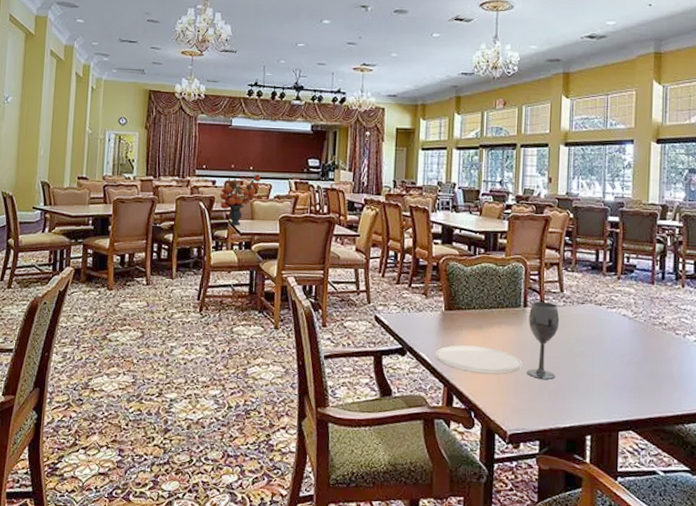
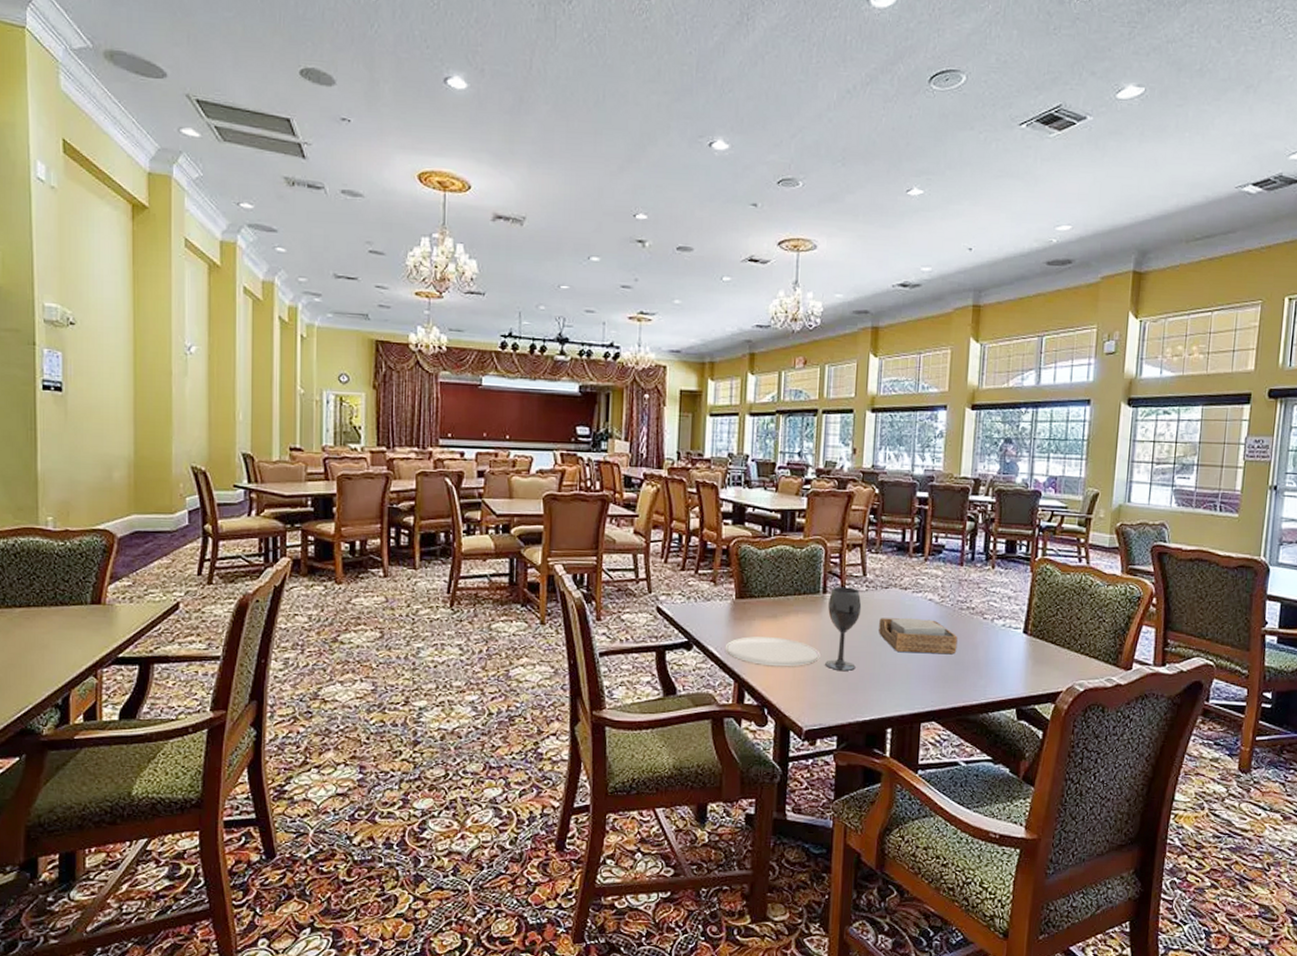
bouquet: present [220,170,261,226] -> none [470,440,519,506]
napkin holder: none [576,331,651,367] -> present [879,617,958,655]

